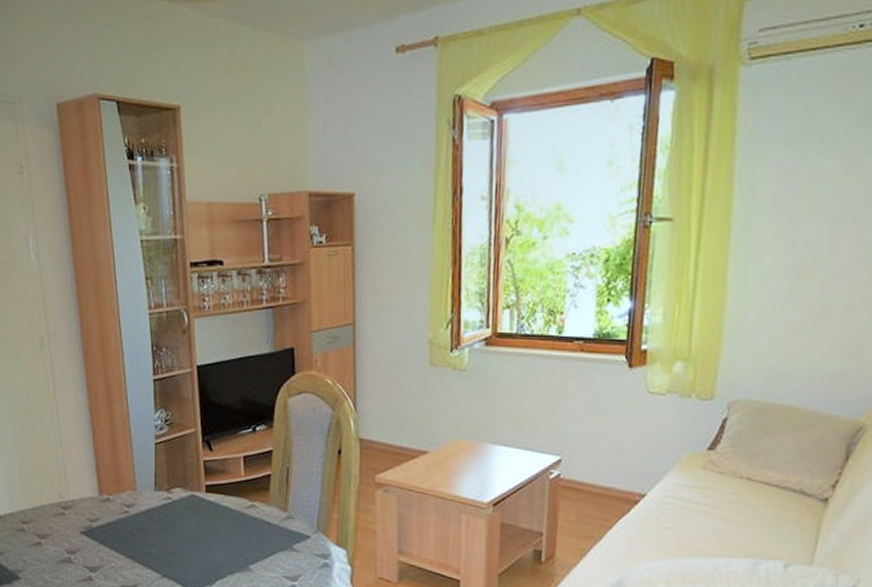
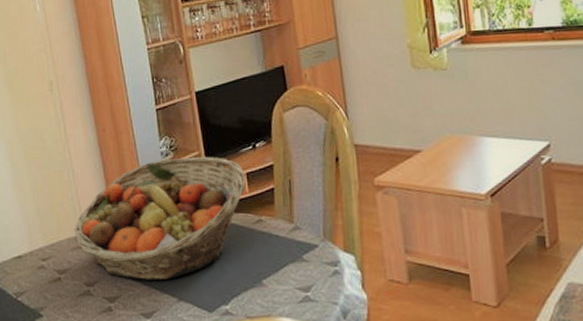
fruit basket: none [58,433,242,555] -> present [74,156,246,280]

